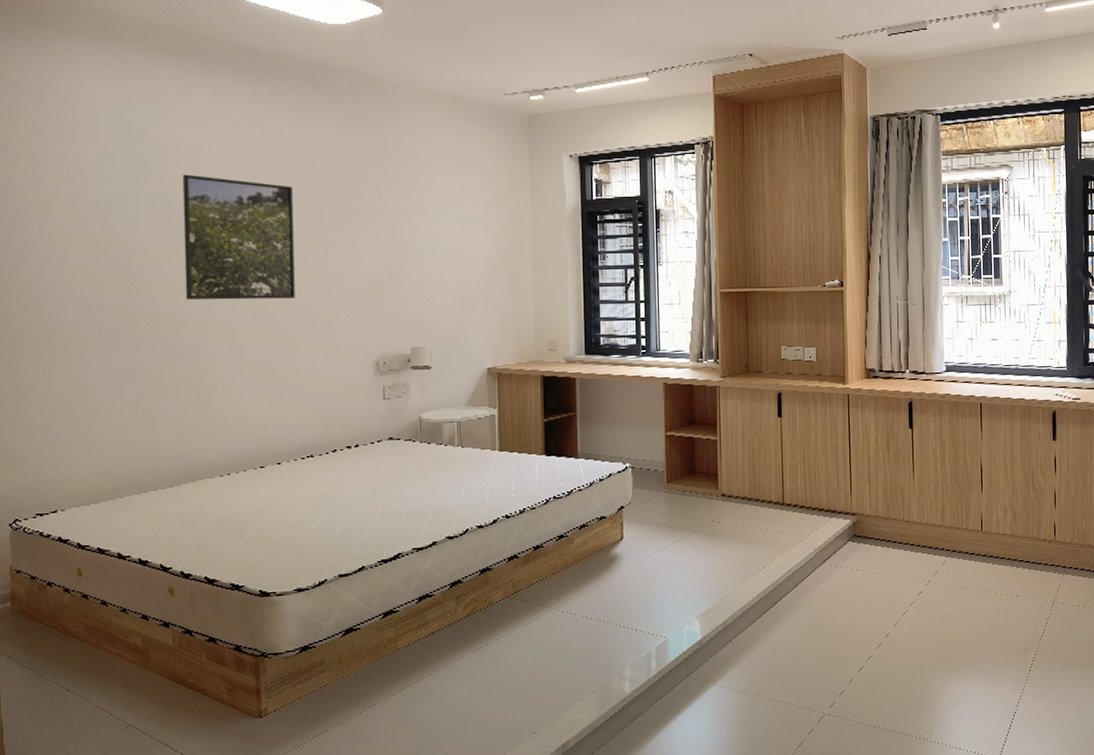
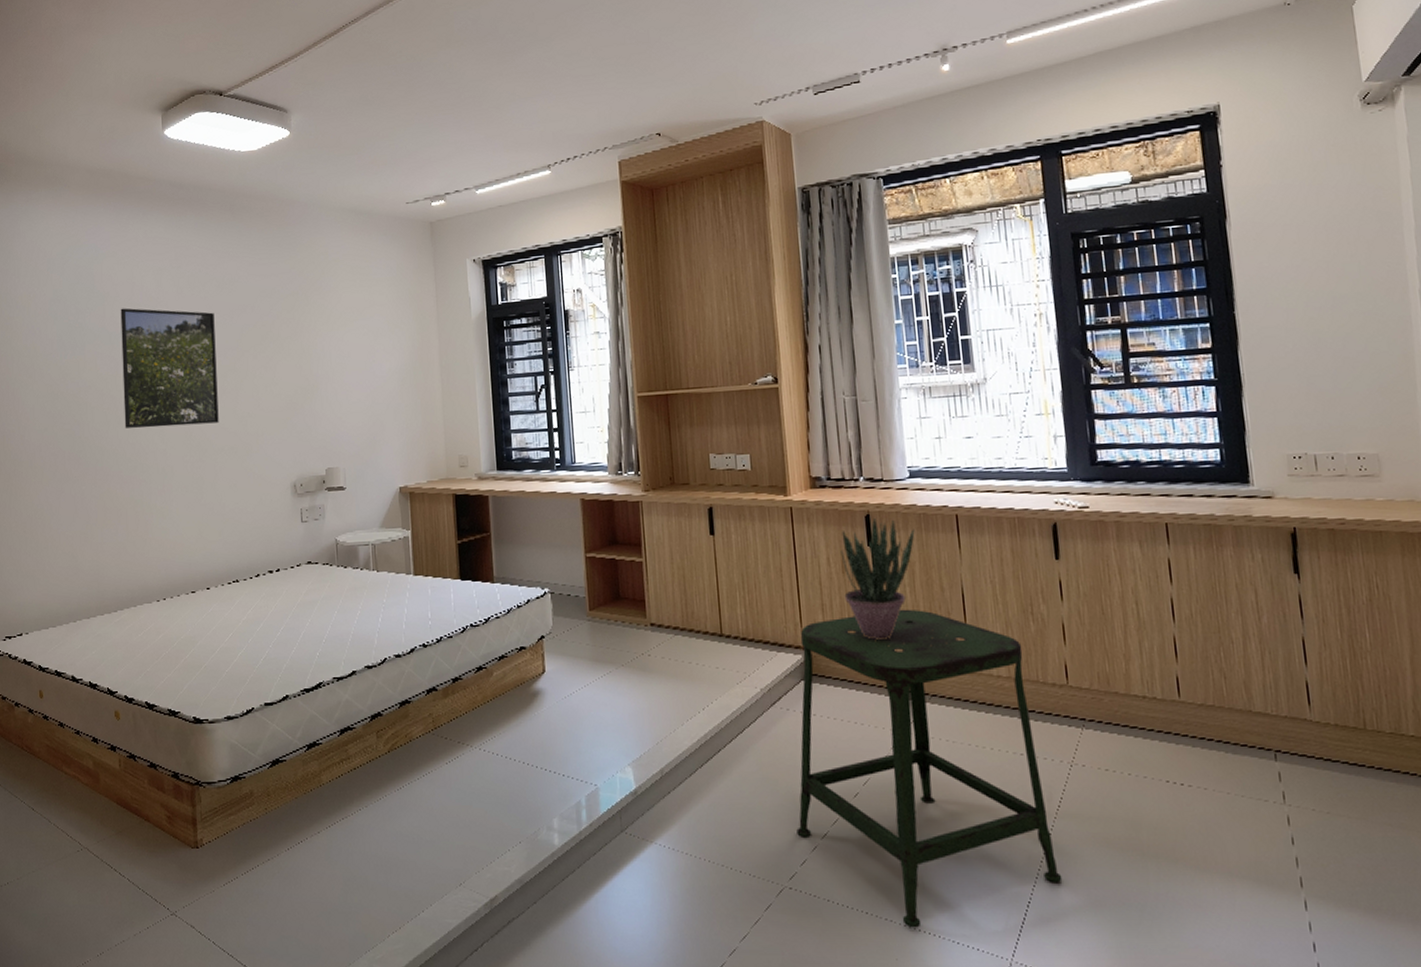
stool: none [837,480,1041,740] -> present [796,609,1063,928]
potted plant: none [887,405,947,506] -> present [840,519,915,640]

